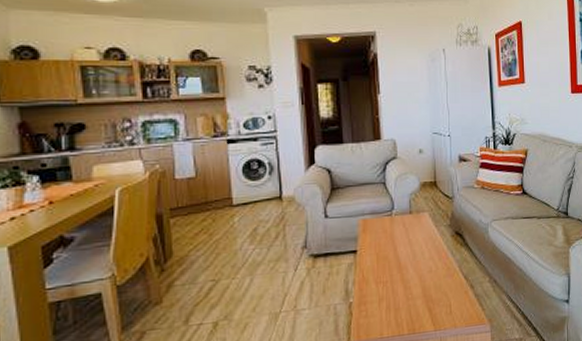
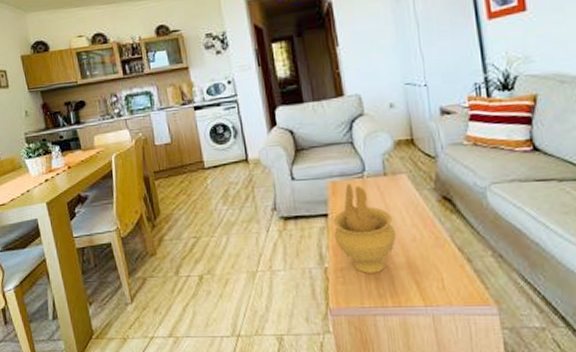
decorative bowl: none [361,221,416,305] -> present [332,184,397,273]

